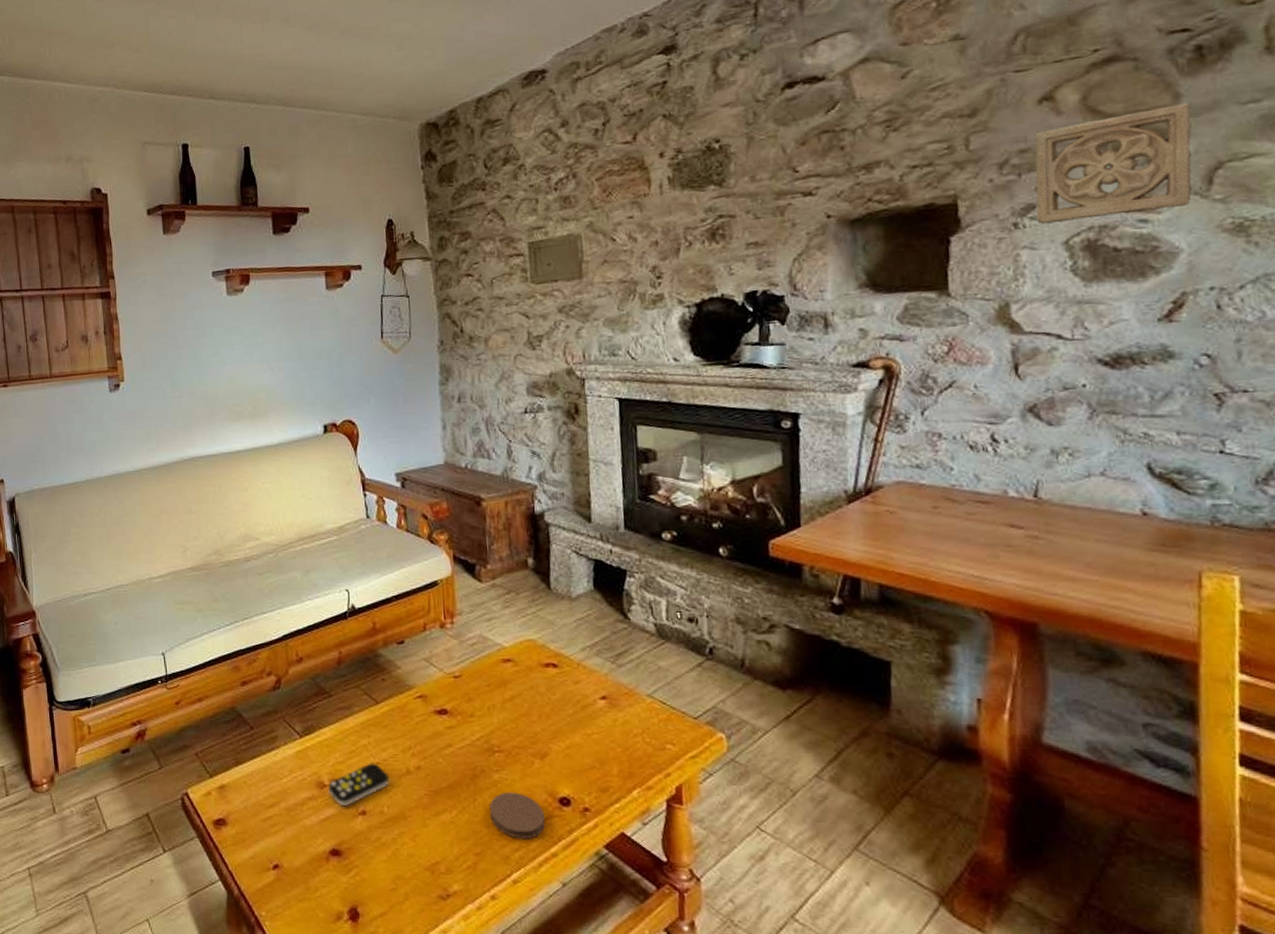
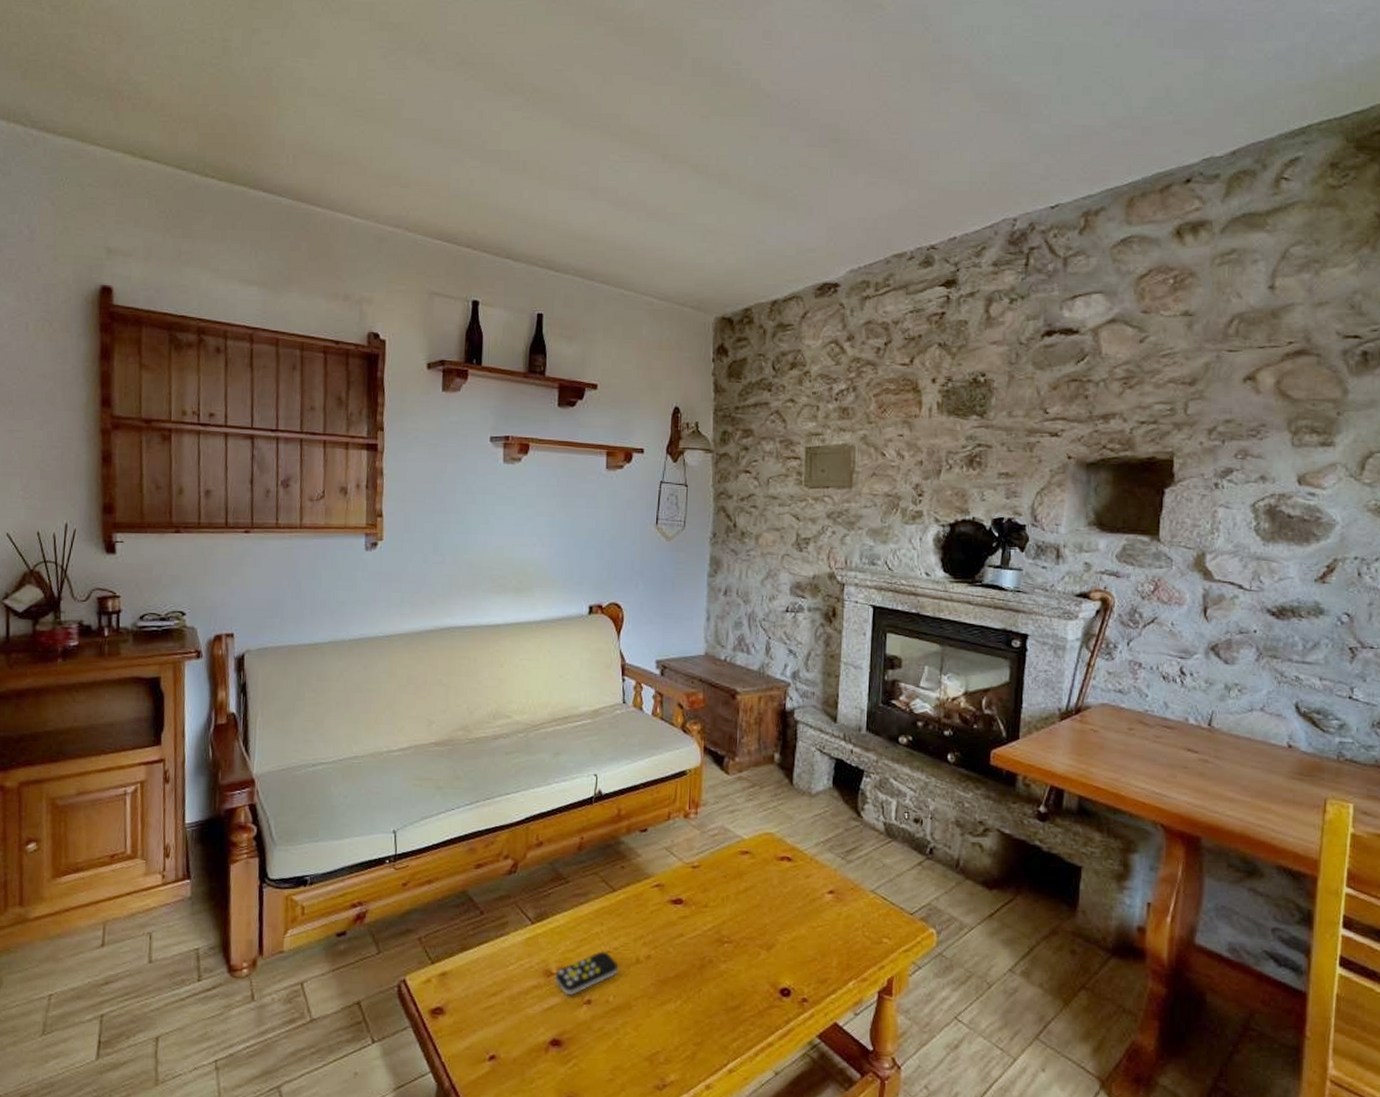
coaster: present [489,792,545,840] -> none [713,982,764,1029]
wall ornament: present [1035,102,1193,224] -> none [1233,398,1355,488]

